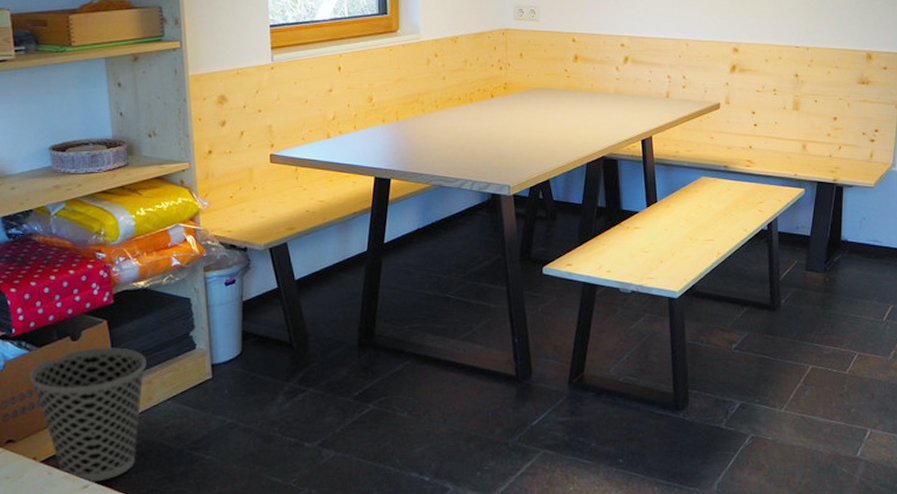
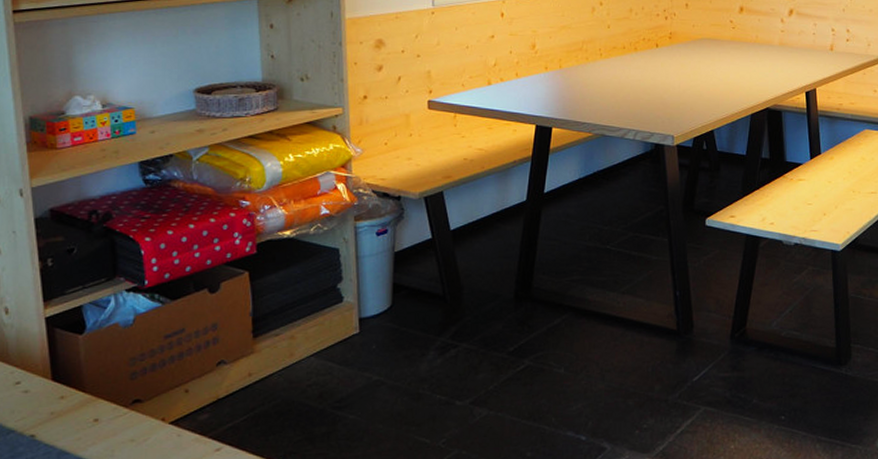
wastebasket: present [29,346,147,482] -> none [161,299,290,444]

